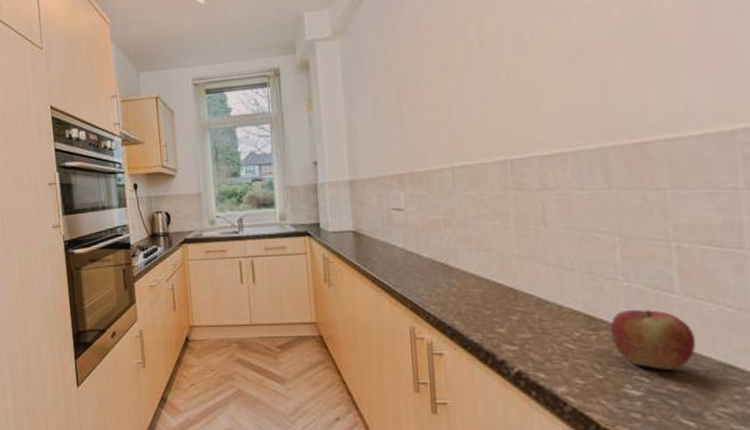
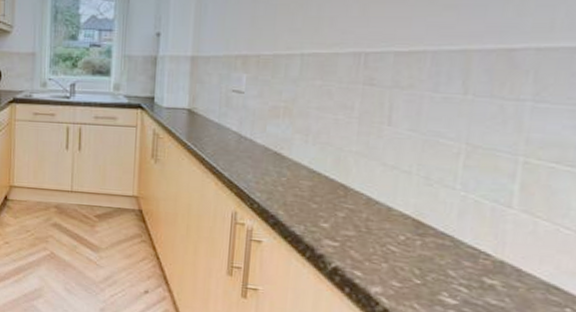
apple: present [609,309,695,370] -> none [436,219,524,284]

